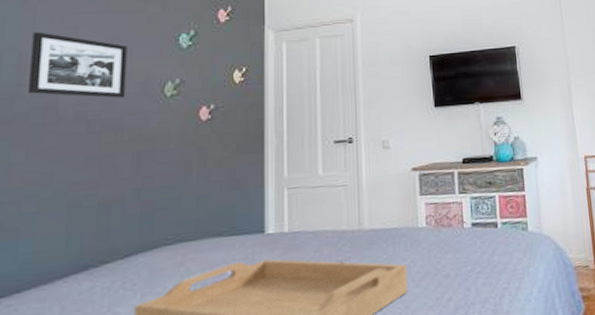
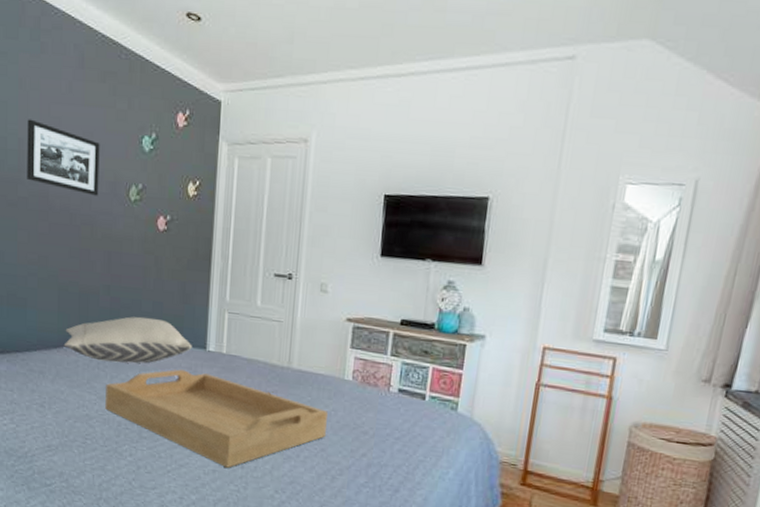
pillow: none [73,212,247,280] -> present [63,316,192,363]

